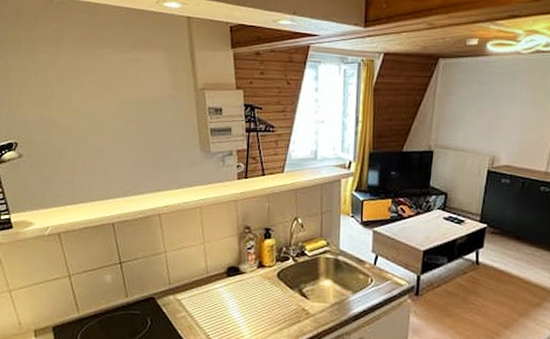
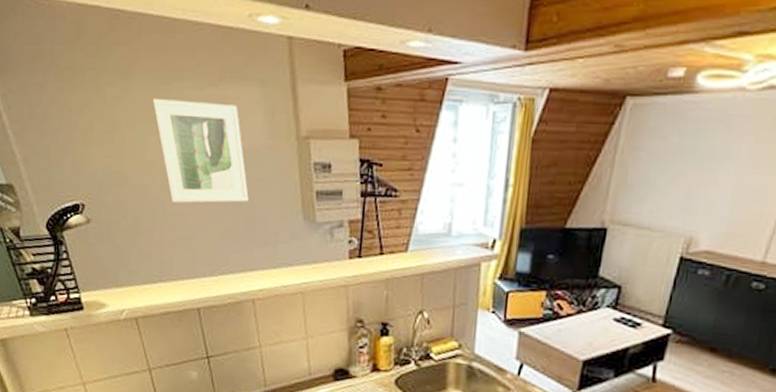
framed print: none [78,61,156,140] -> present [152,98,249,203]

